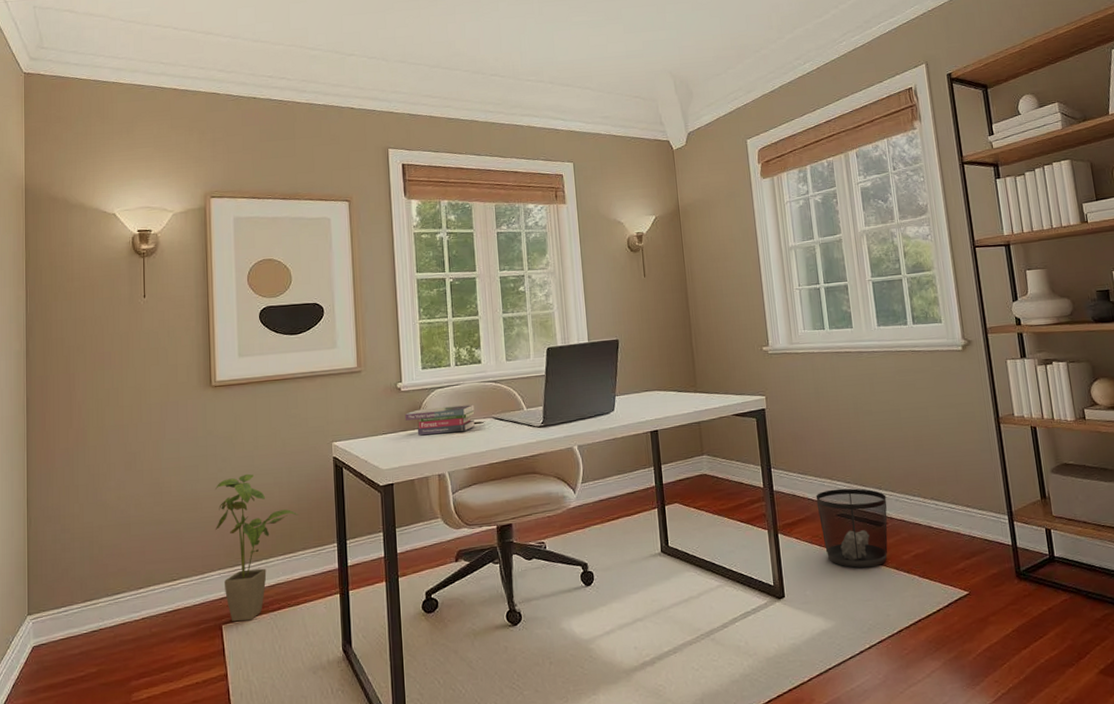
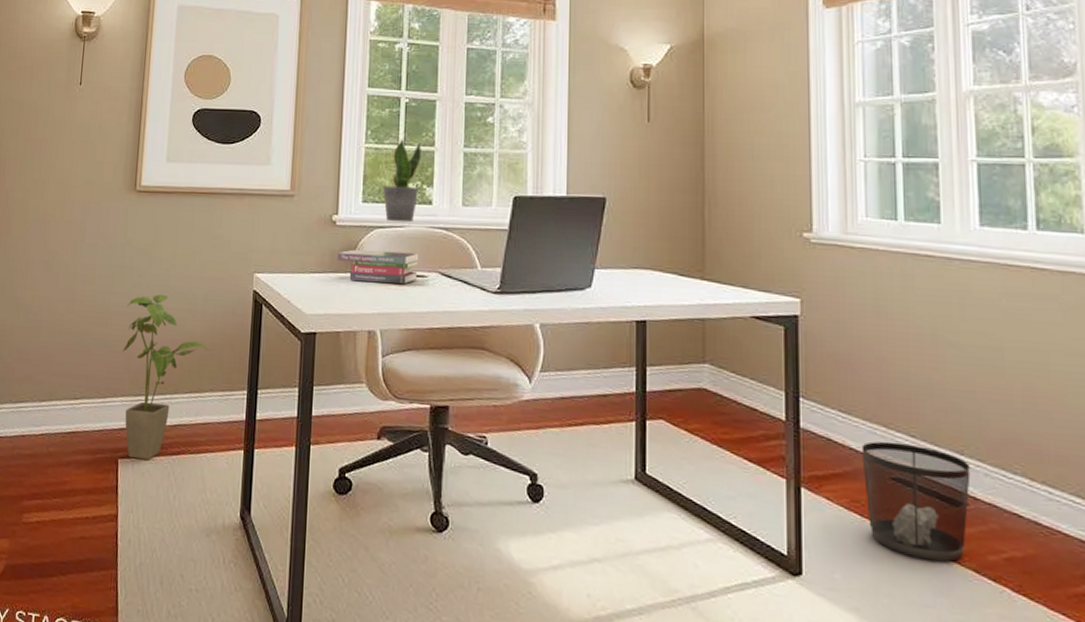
potted plant: none [438,313,470,382] -> present [382,139,421,223]

